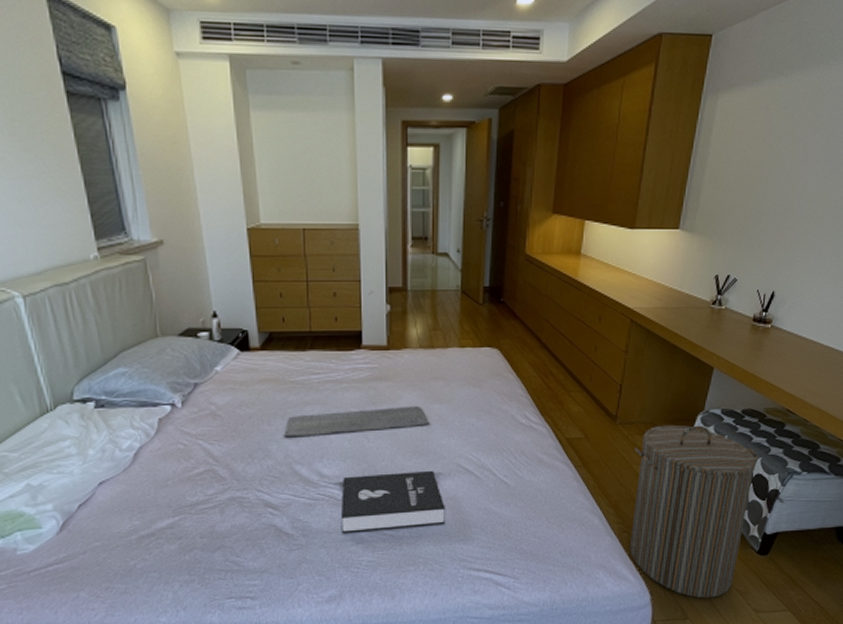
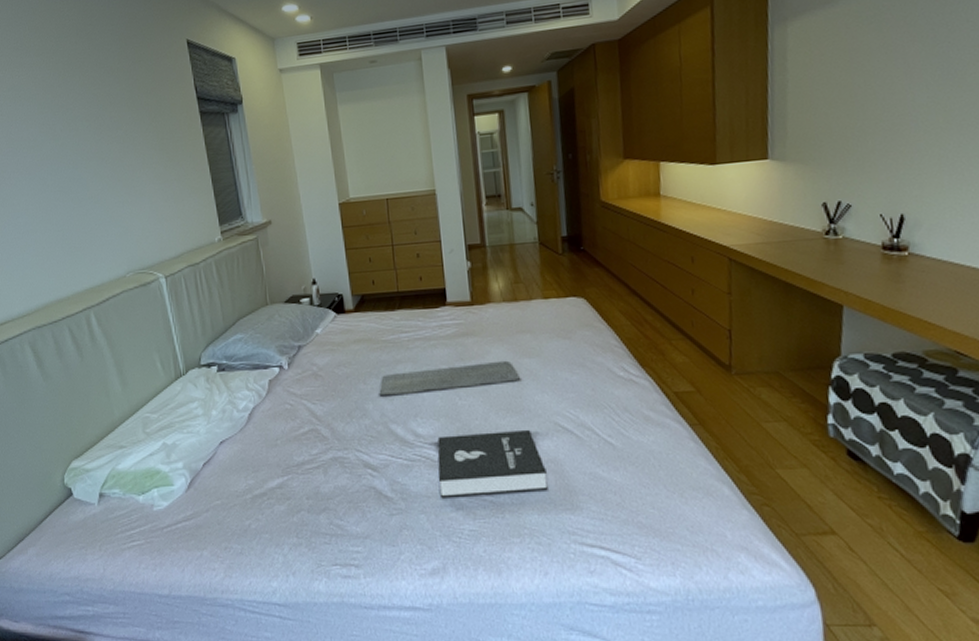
laundry hamper: present [629,424,759,598] -> none [758,373,931,598]

